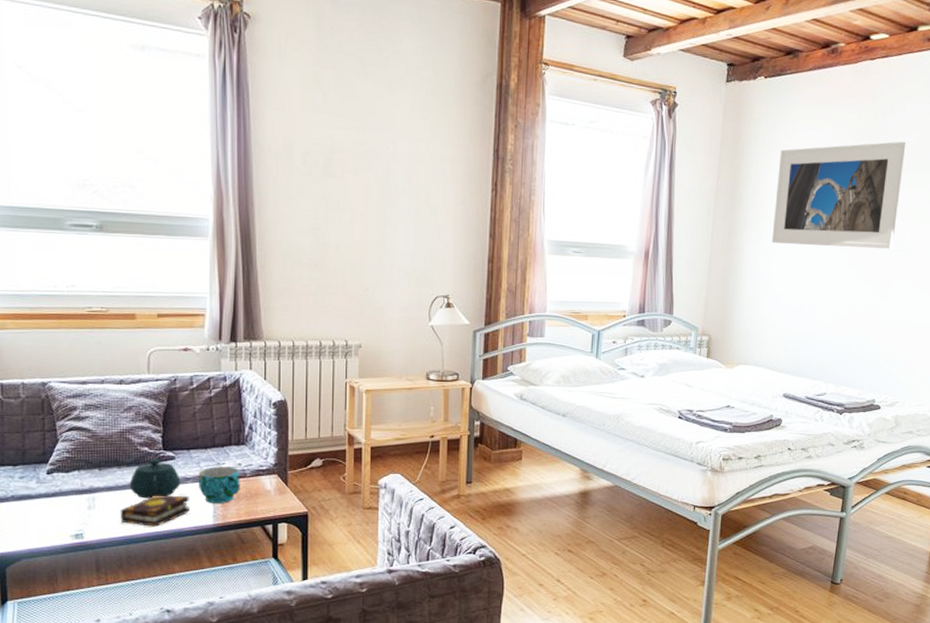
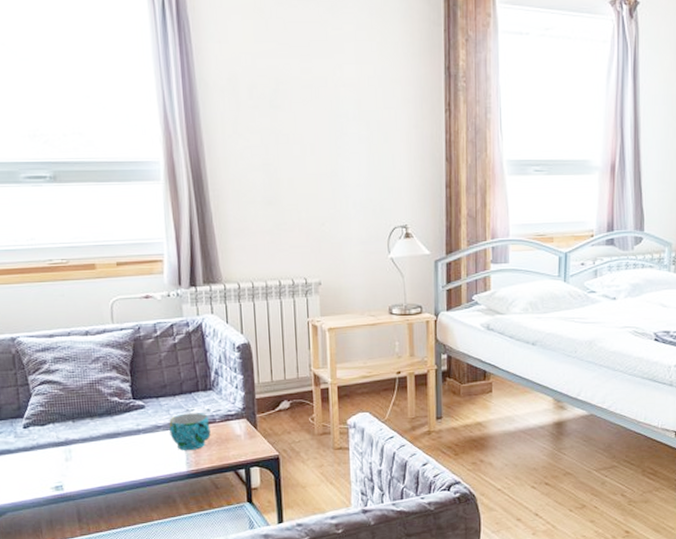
book: present [120,495,189,527] -> none [96,444,163,476]
teapot: present [129,457,181,499] -> none [102,406,153,448]

